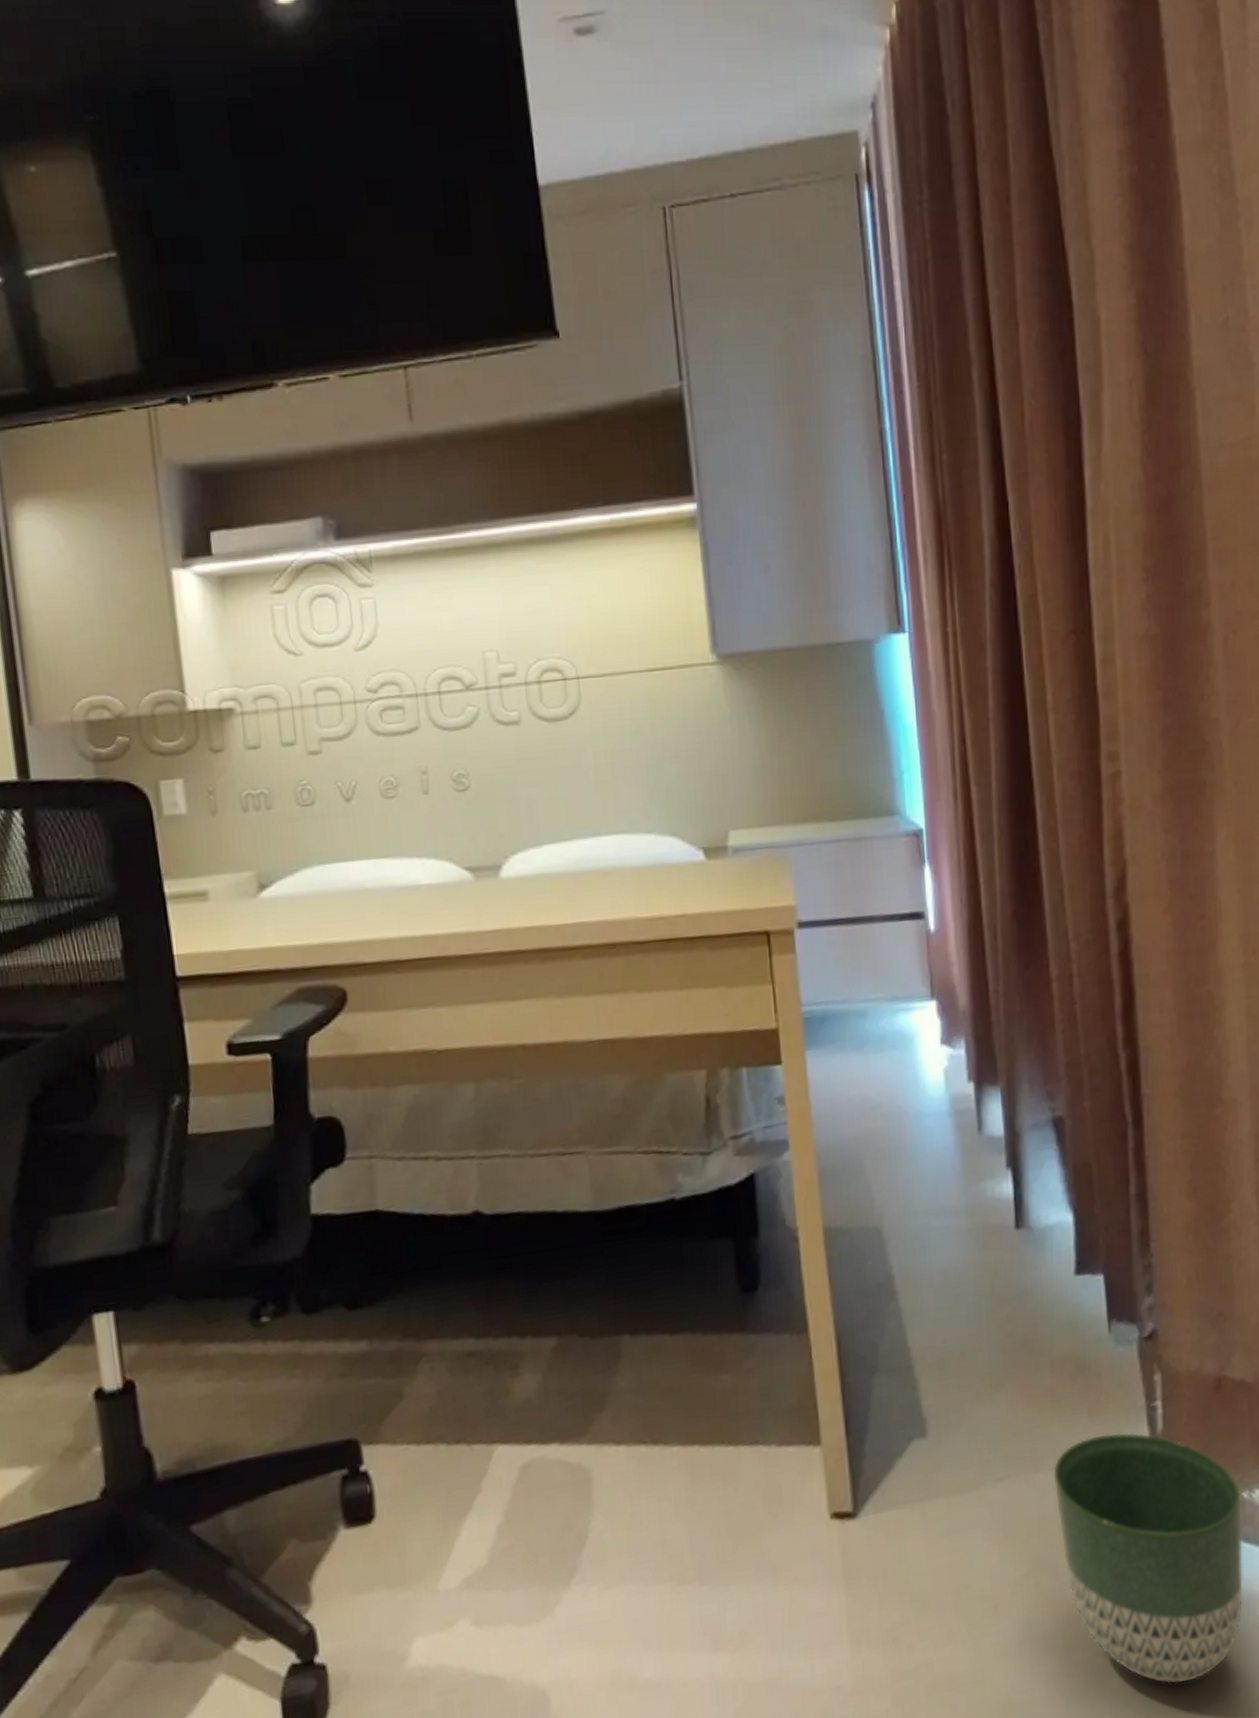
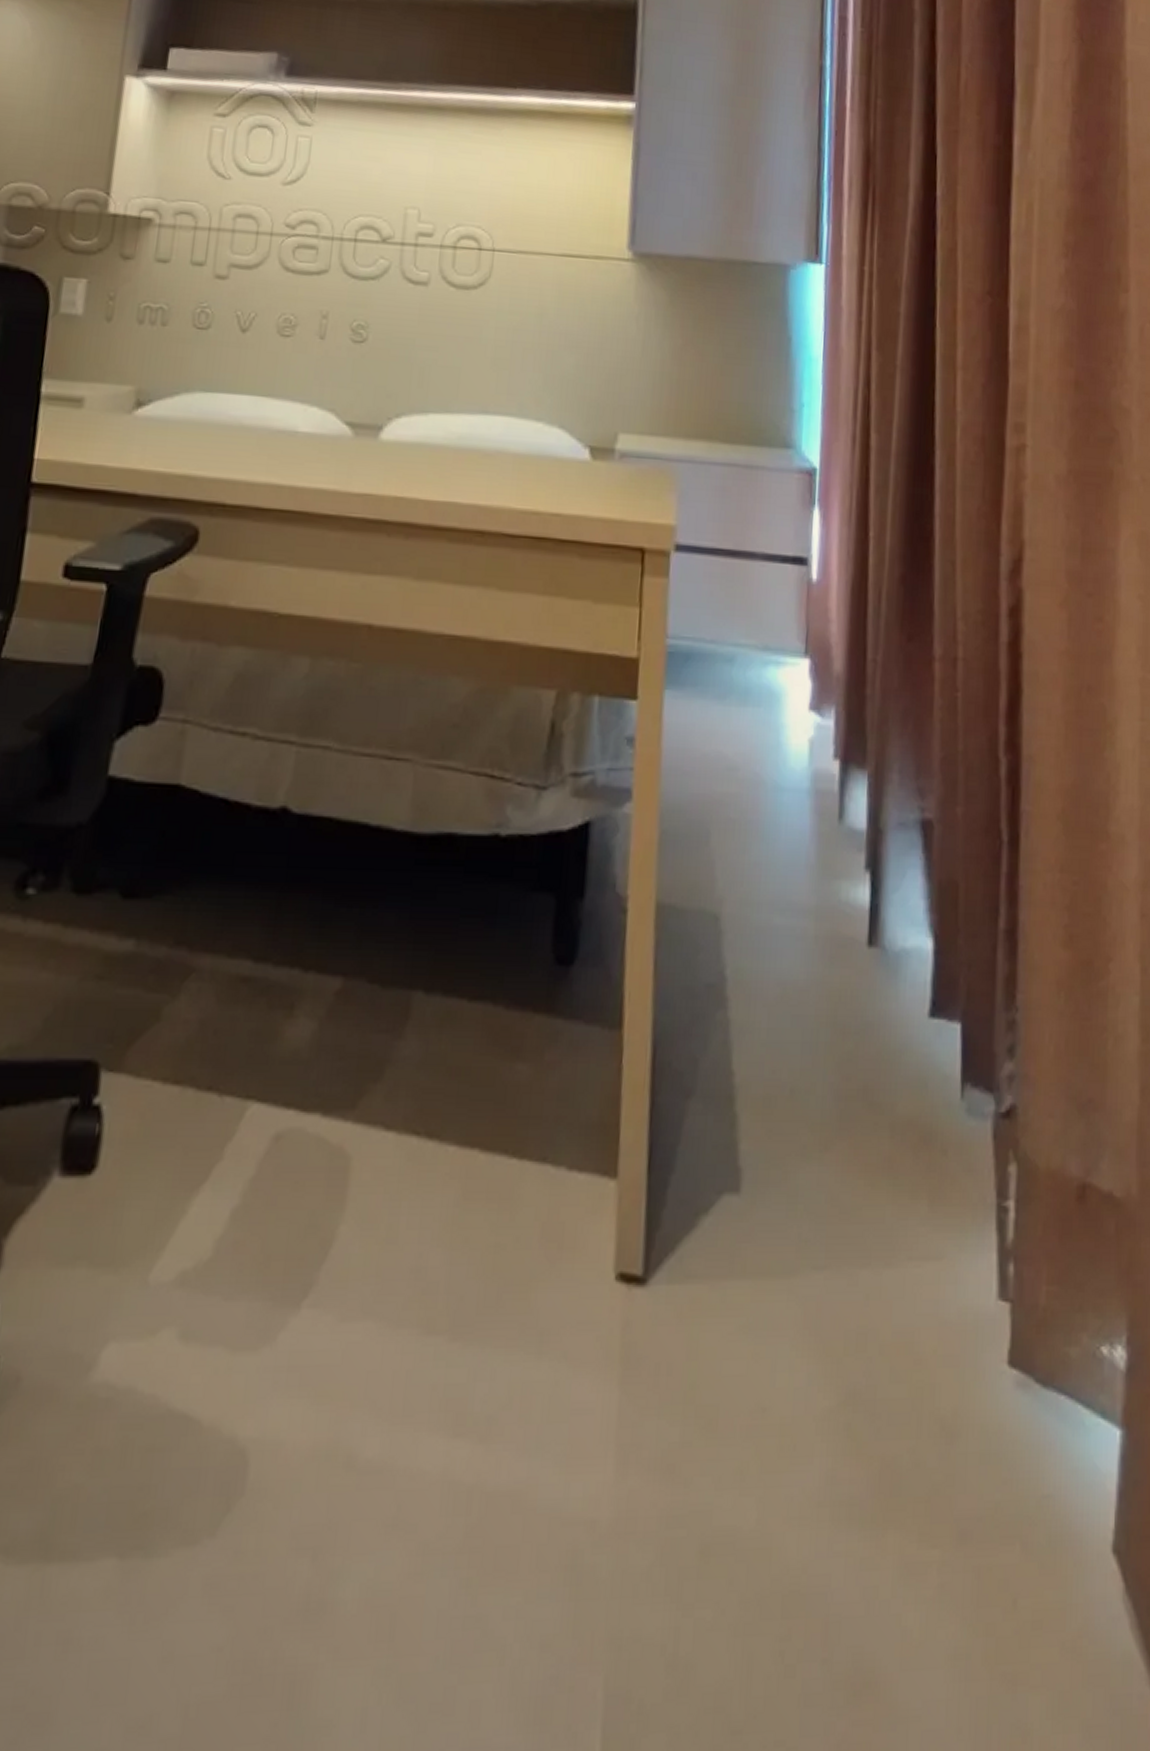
planter: present [1053,1432,1243,1684] -> none [880,1232,1100,1607]

